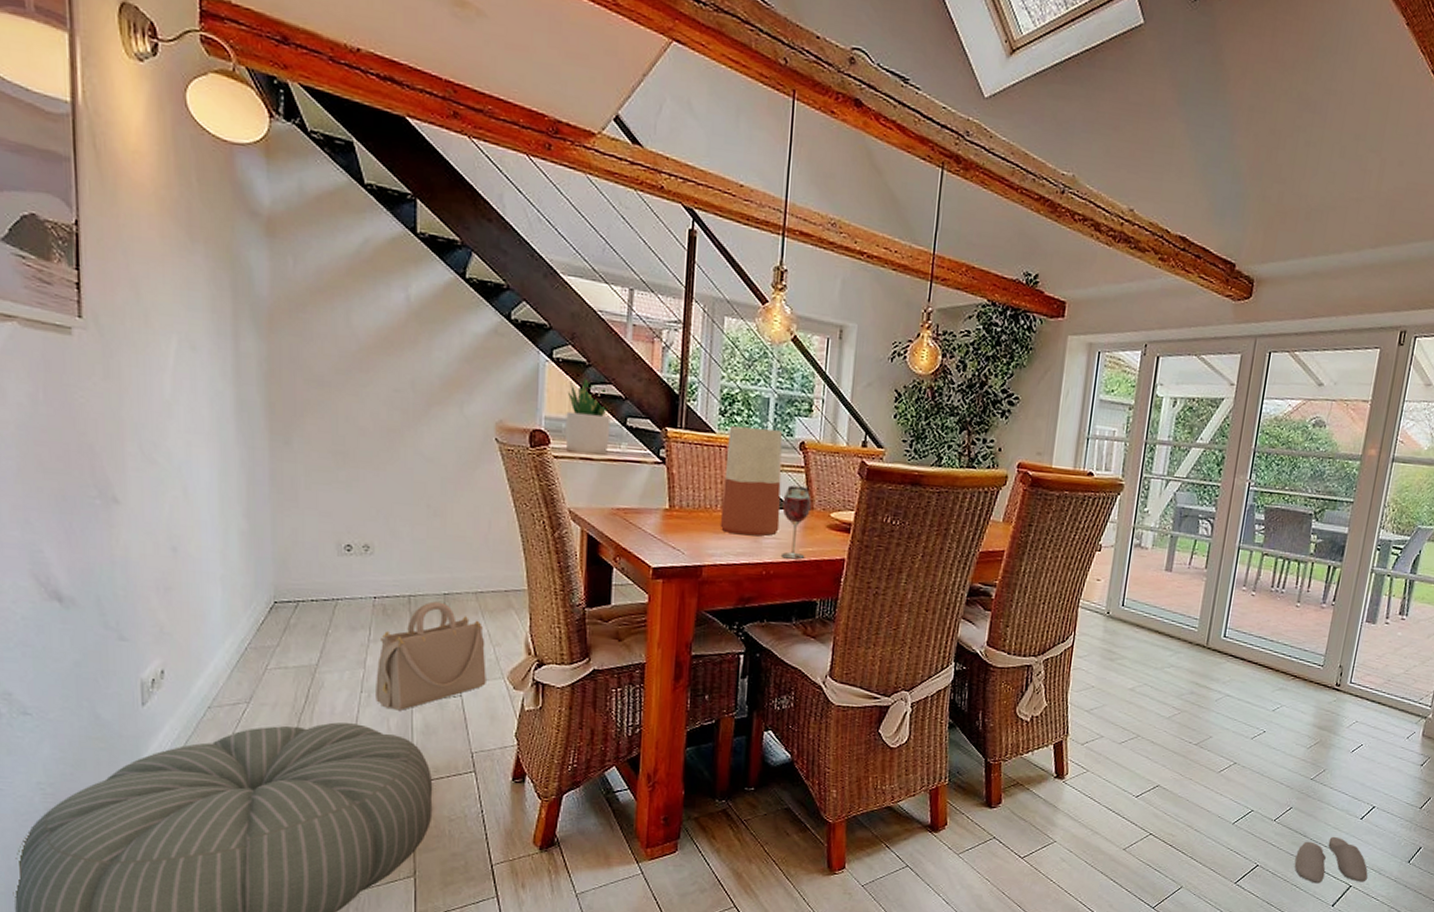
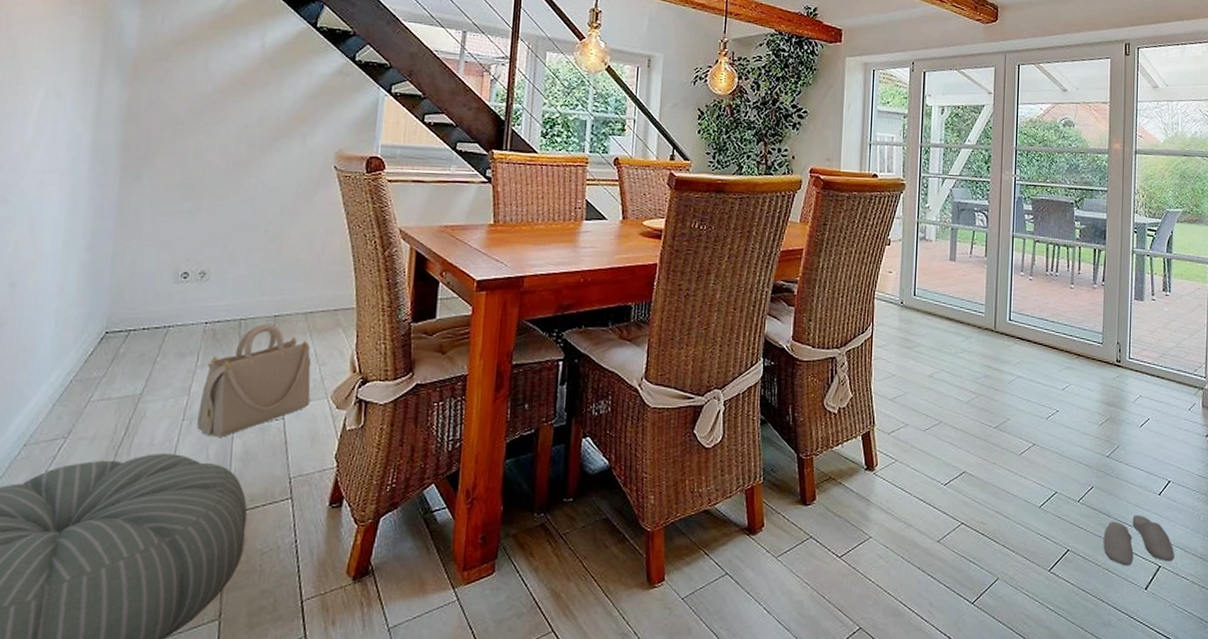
planter: present [565,377,611,456] -> none [399,108,442,178]
vase: present [719,426,783,536] -> none [540,146,599,246]
wineglass: present [782,485,811,560] -> none [598,197,625,266]

